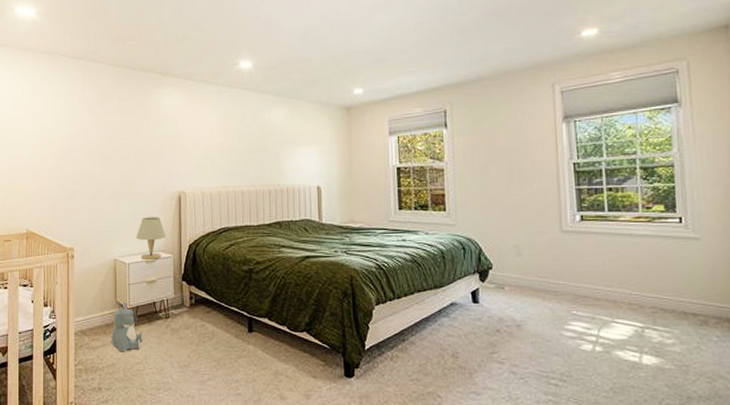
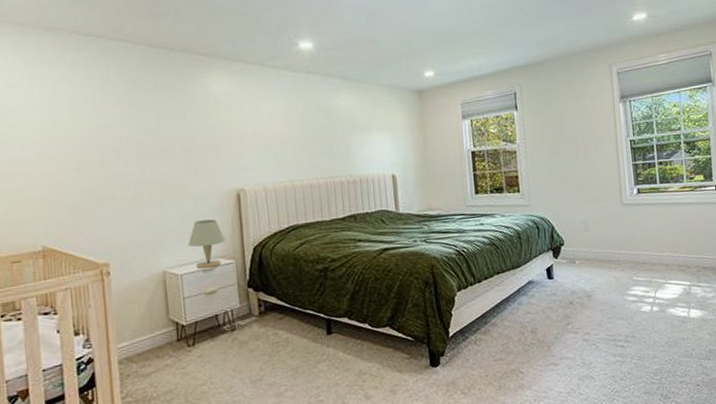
stuffed animal: present [111,302,143,352] -> none [165,319,206,376]

